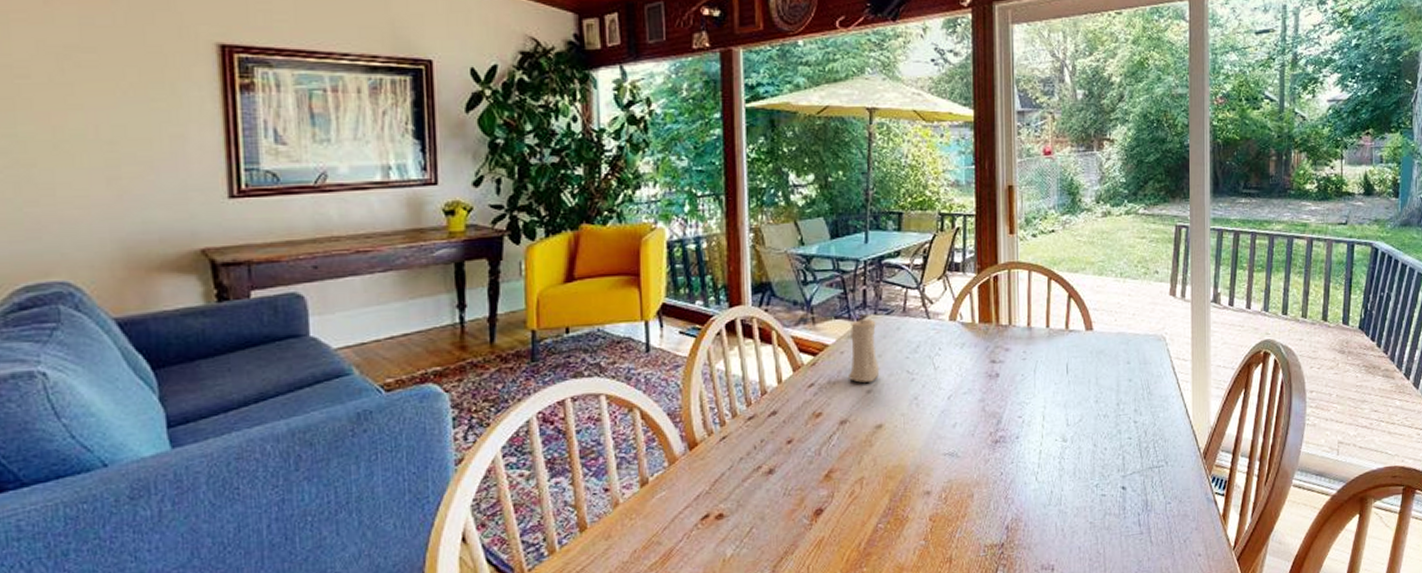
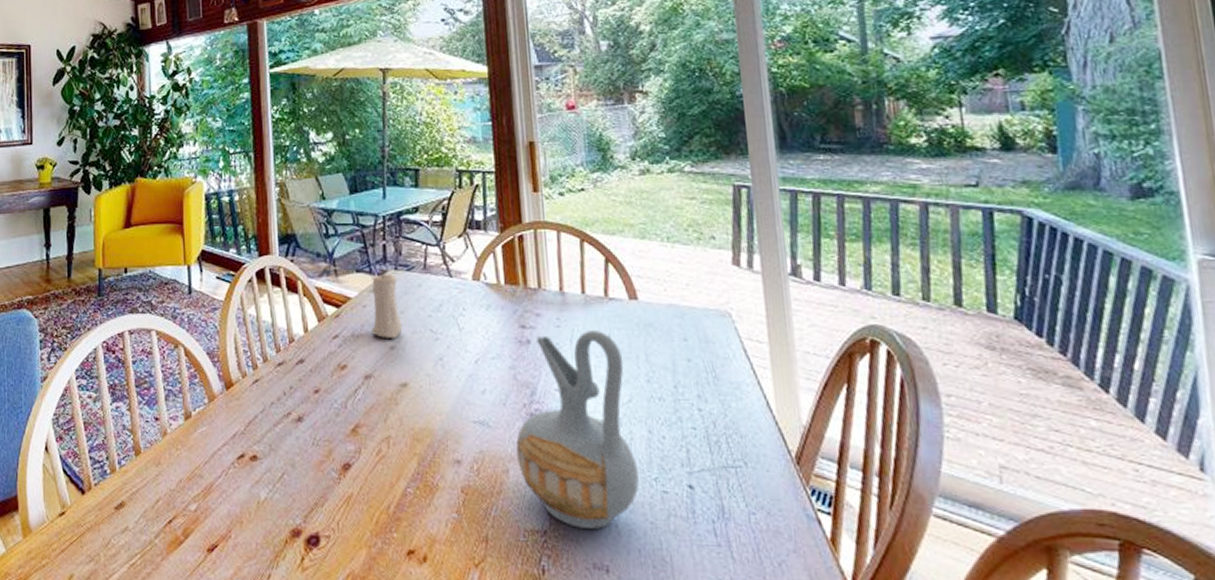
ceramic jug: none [981,360,1083,537] -> present [516,331,639,529]

